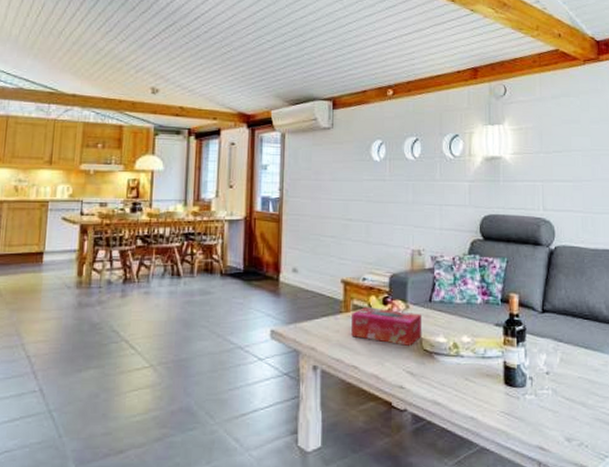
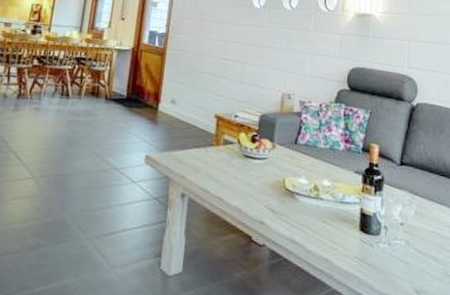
tissue box: present [351,307,421,347] -> none [219,142,286,185]

